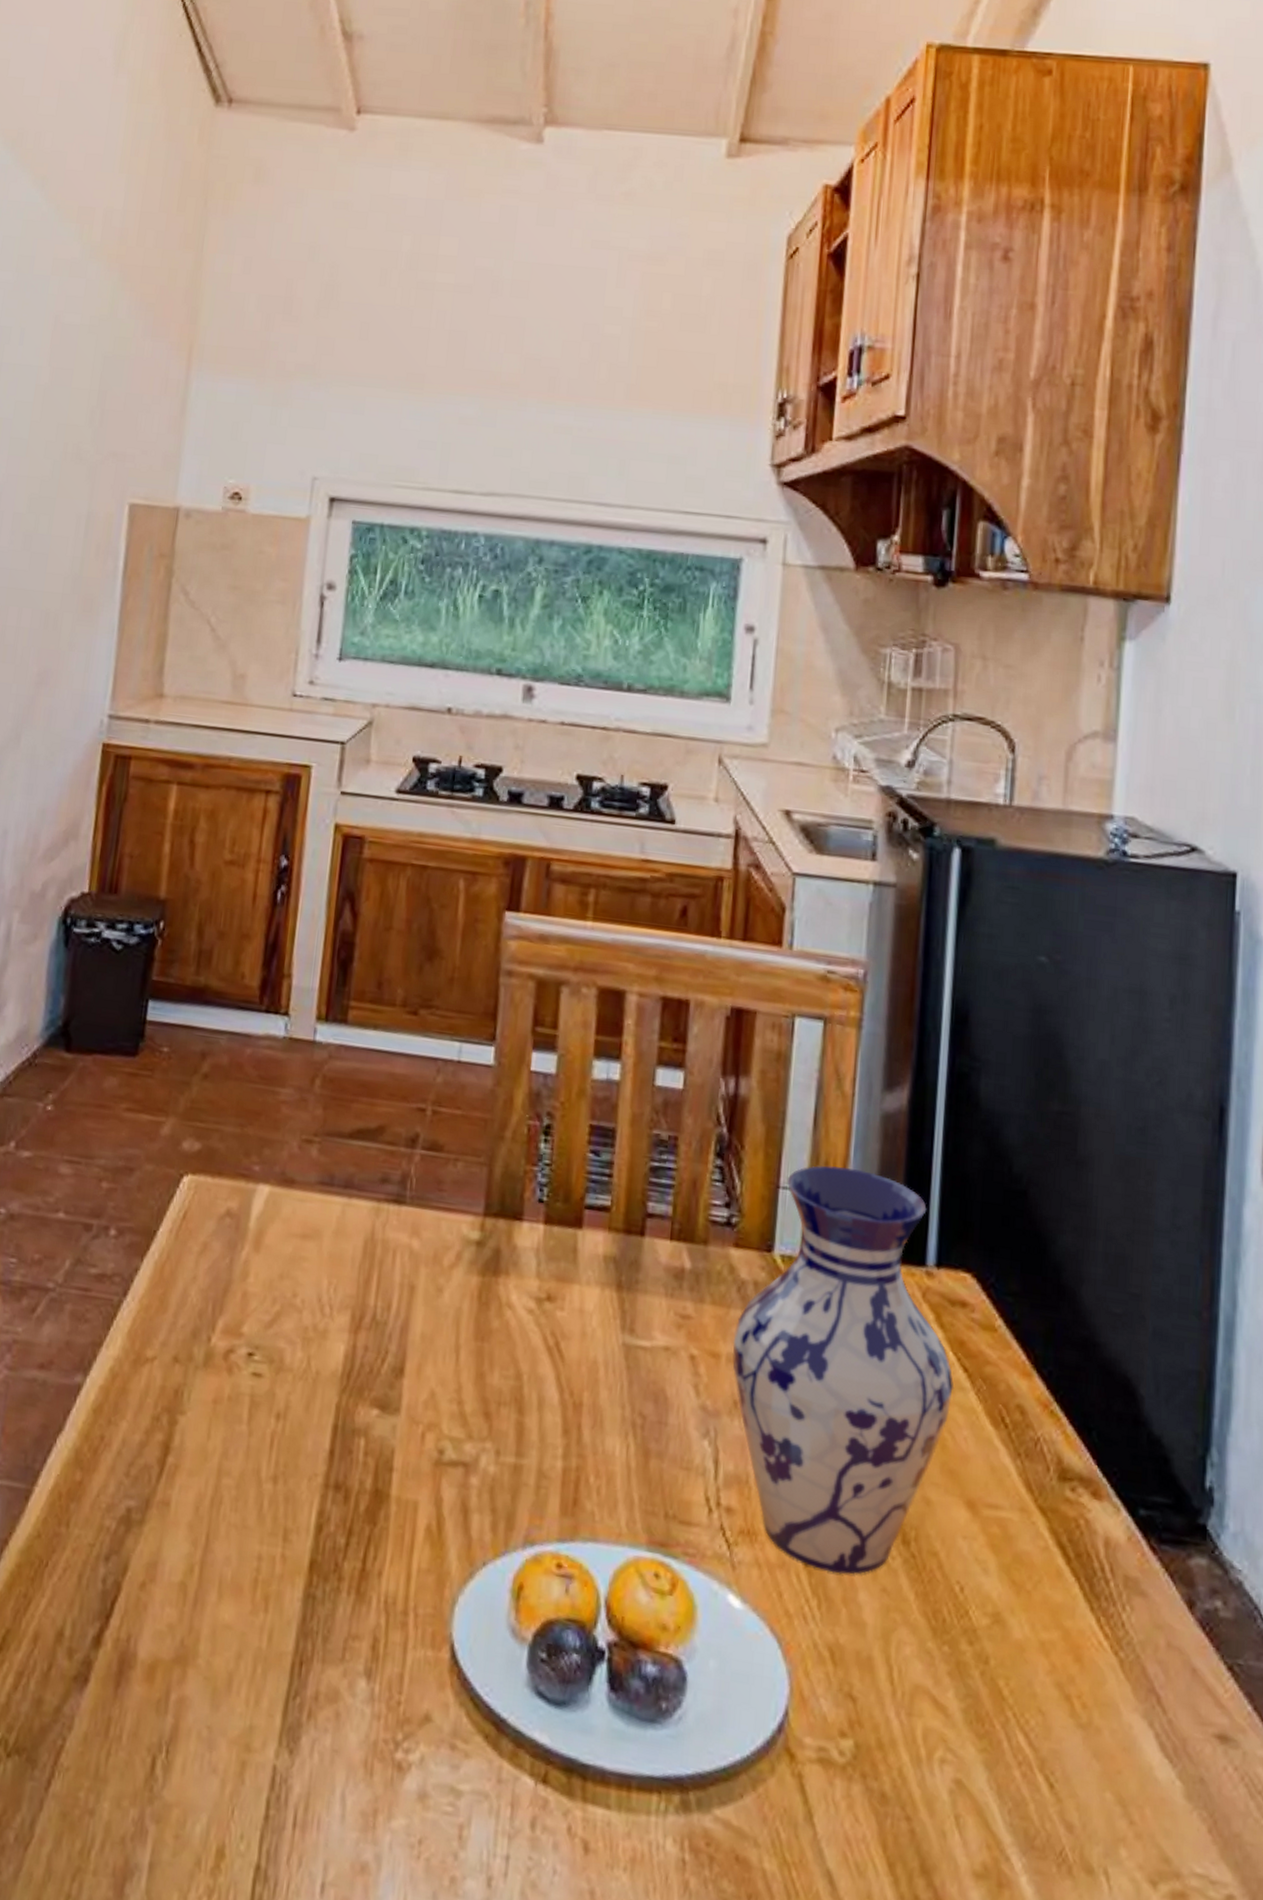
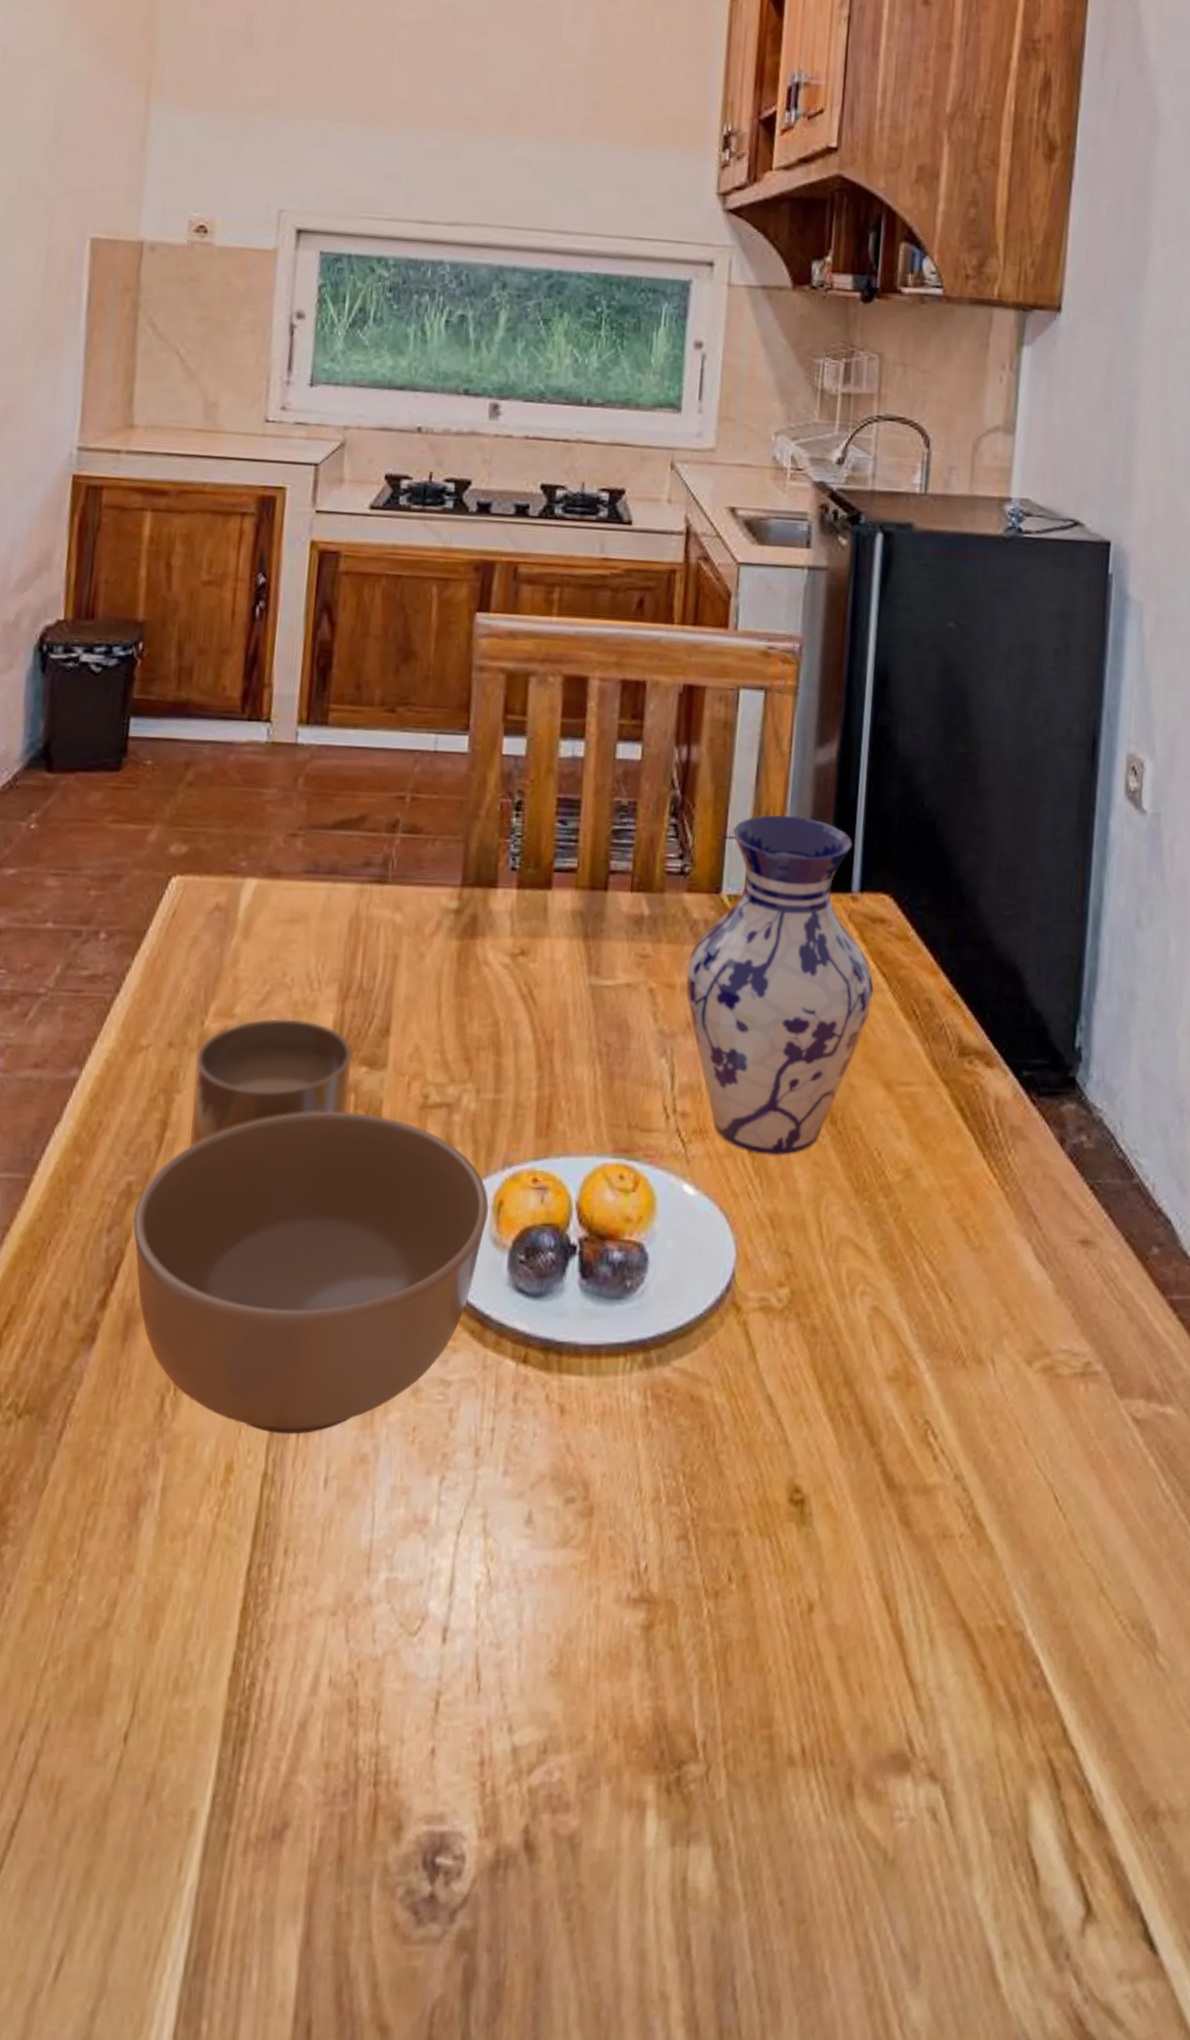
bowl: none [131,1452,508,1827] -> present [133,1112,489,1434]
mug: none [192,1342,364,1477] -> present [190,1018,353,1147]

